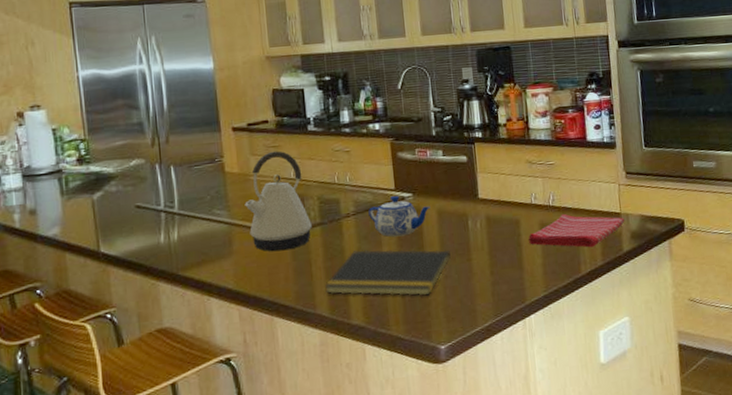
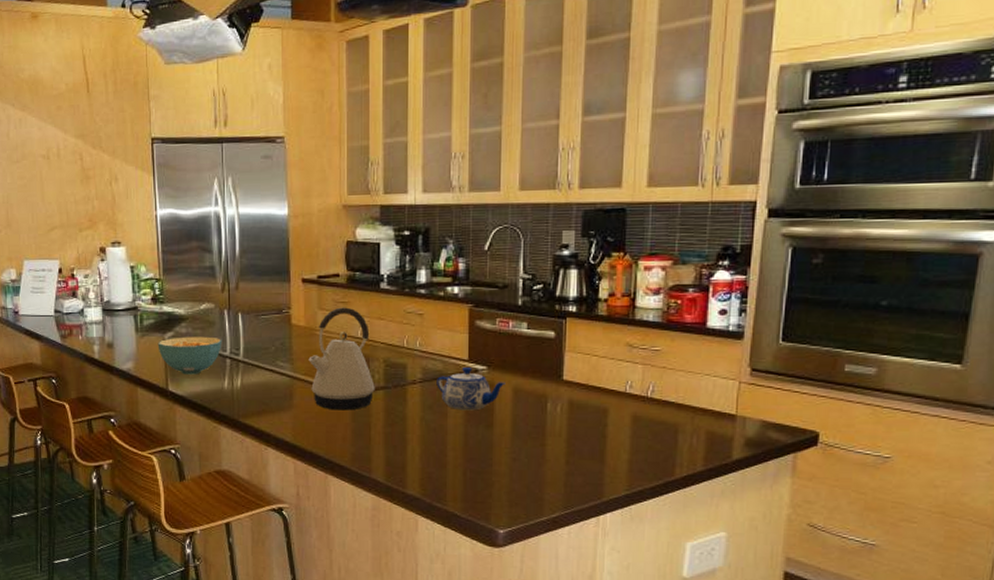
cereal bowl: none [86,192,156,234] -> present [157,336,222,375]
notepad: present [325,250,451,296] -> none [383,420,522,476]
dish towel: present [528,213,625,248] -> none [615,407,740,450]

